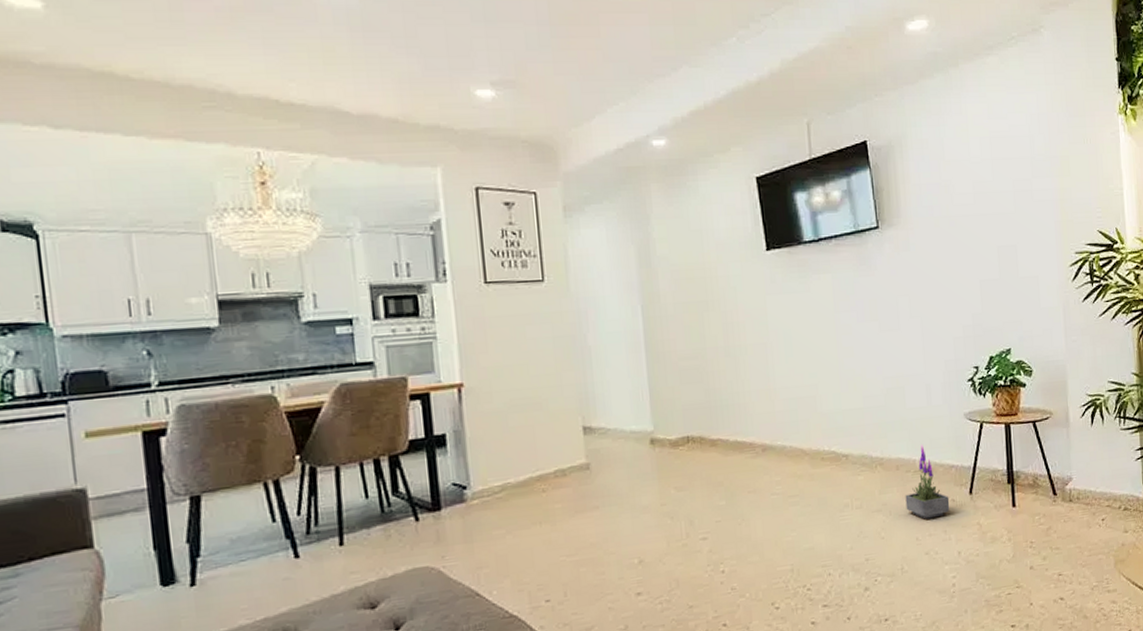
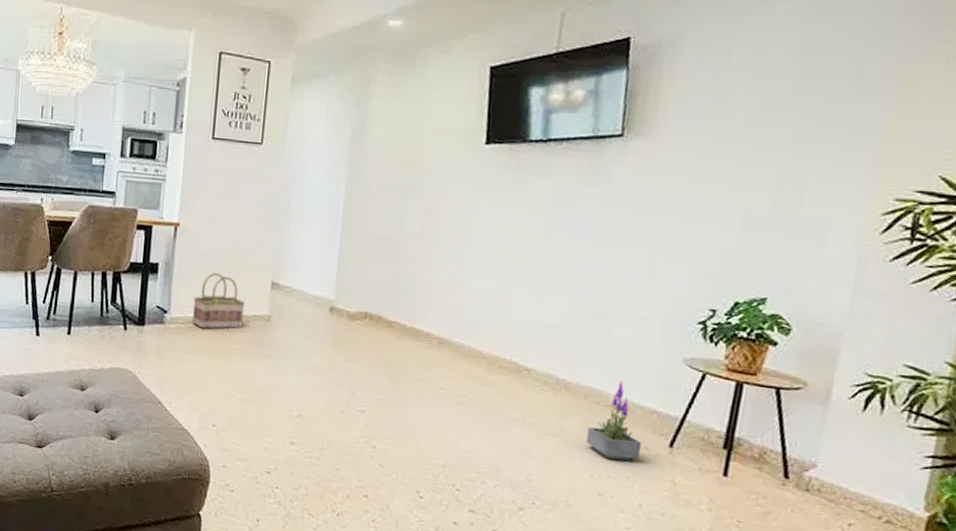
basket: none [496,430,559,496] -> present [192,273,246,330]

